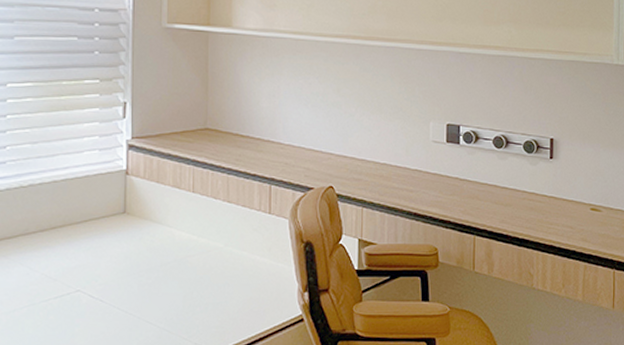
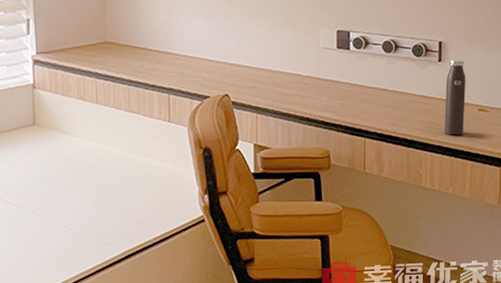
water bottle: none [556,157,578,235] -> present [444,60,466,135]

